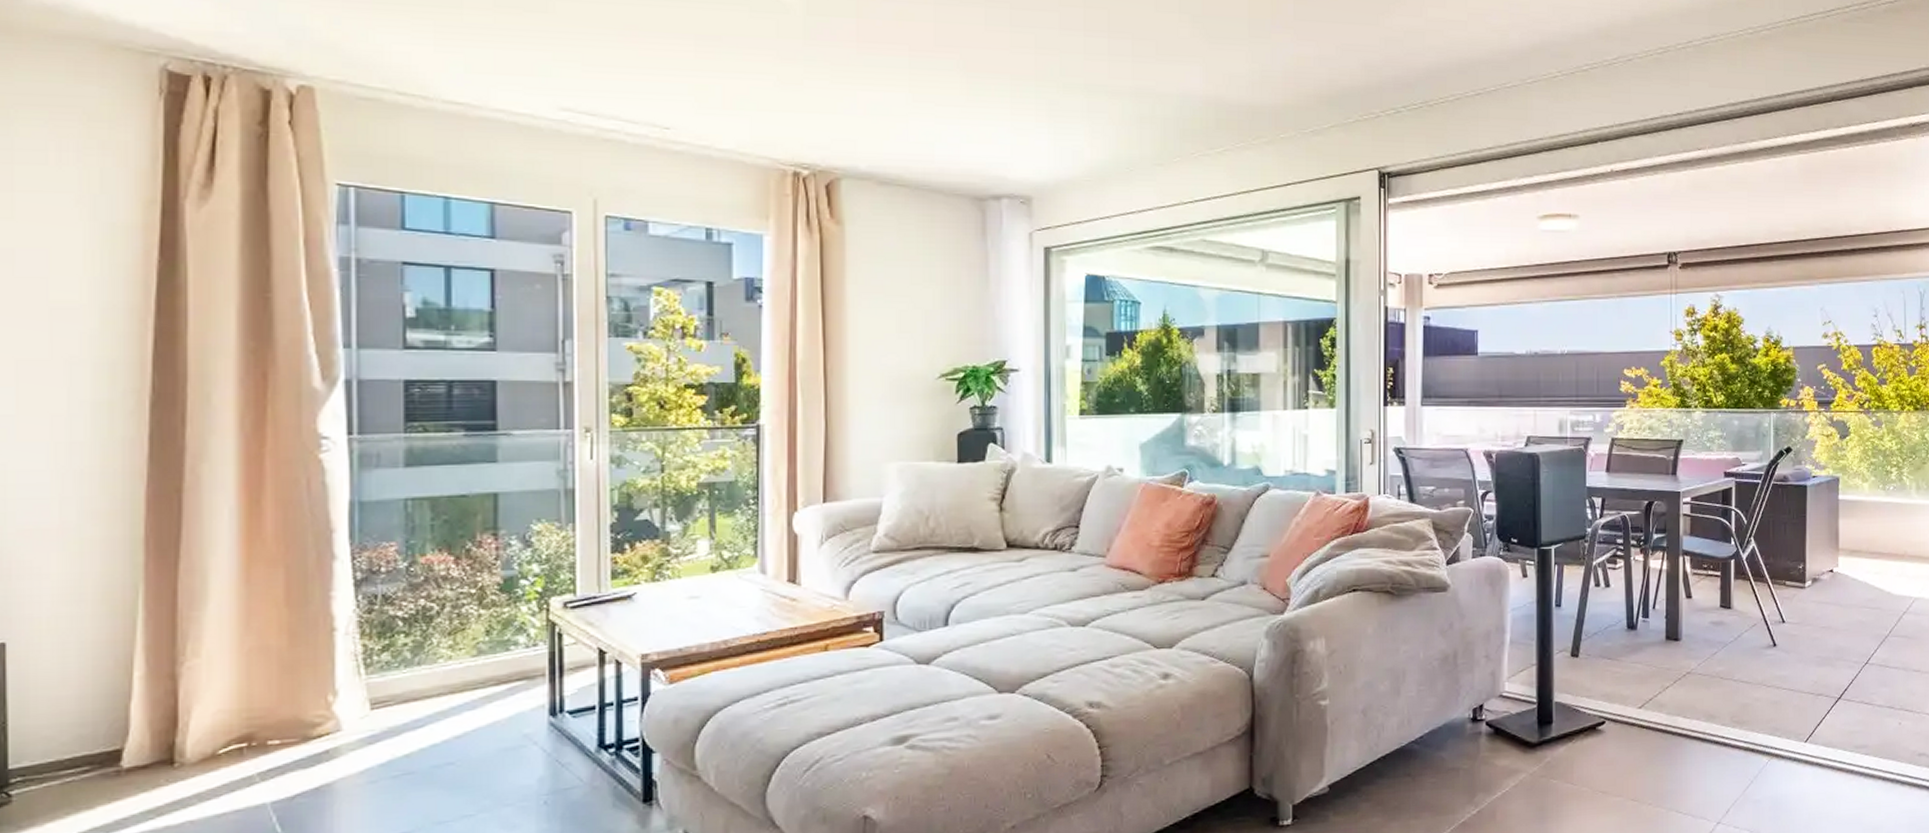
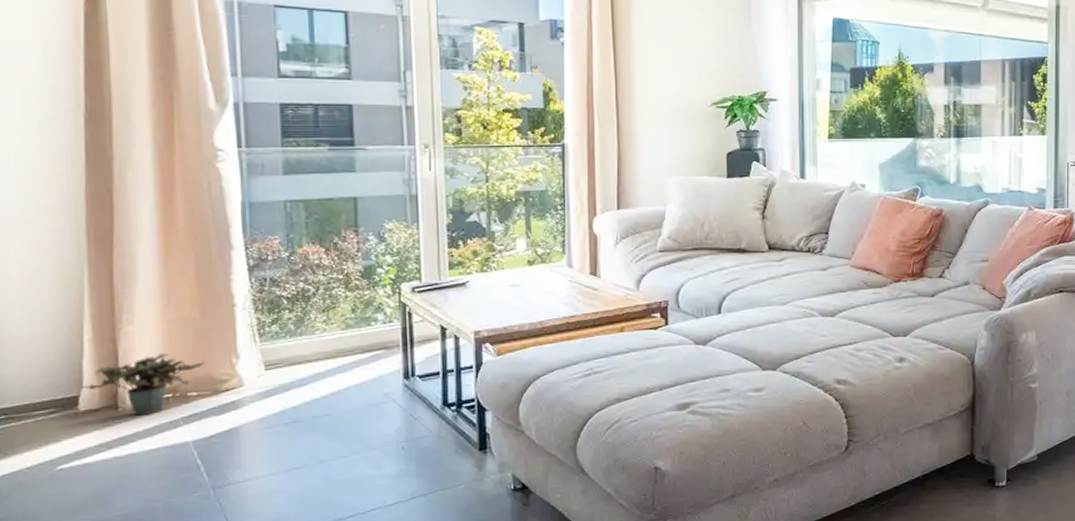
potted plant: none [125,692,294,772] -> present [80,354,206,416]

